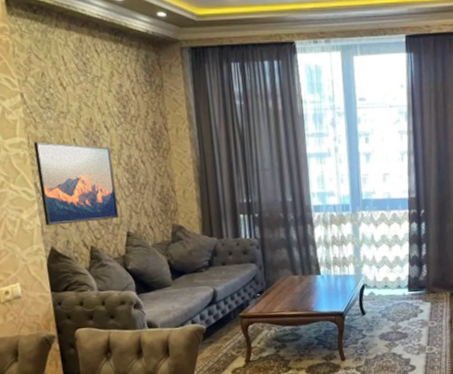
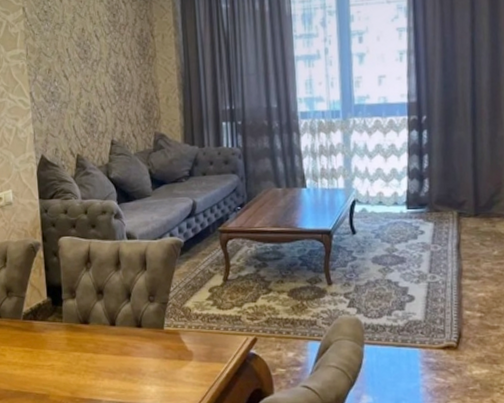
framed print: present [34,141,119,226] -> none [31,52,104,134]

